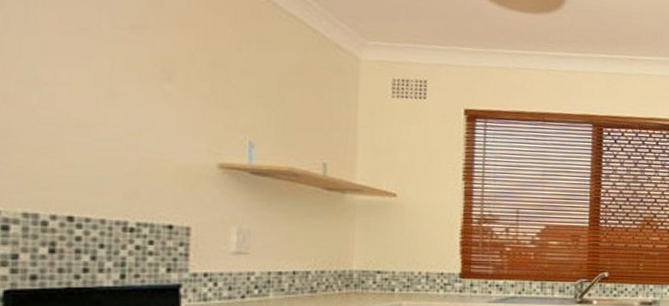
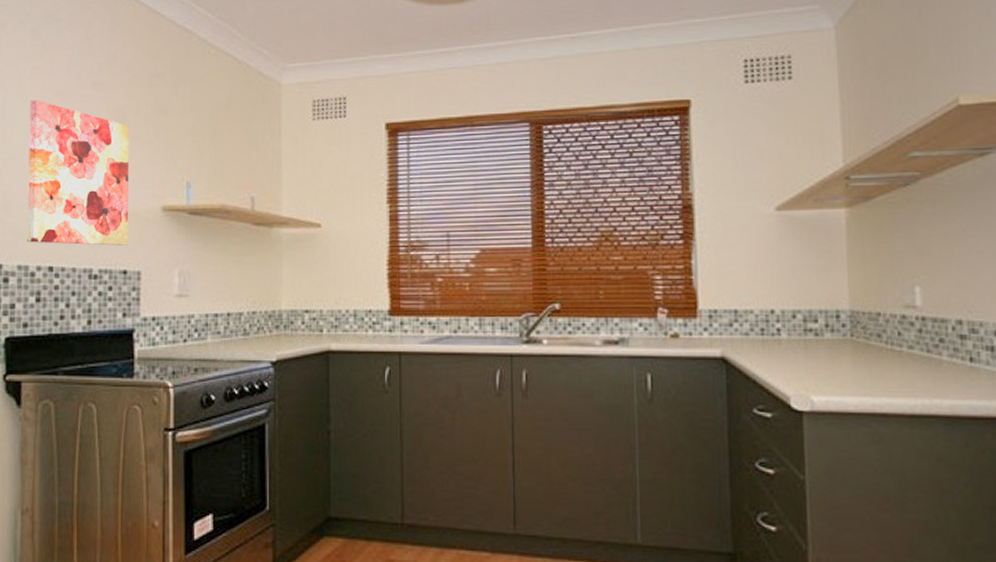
wall art: none [37,32,179,200] -> present [27,99,129,246]

